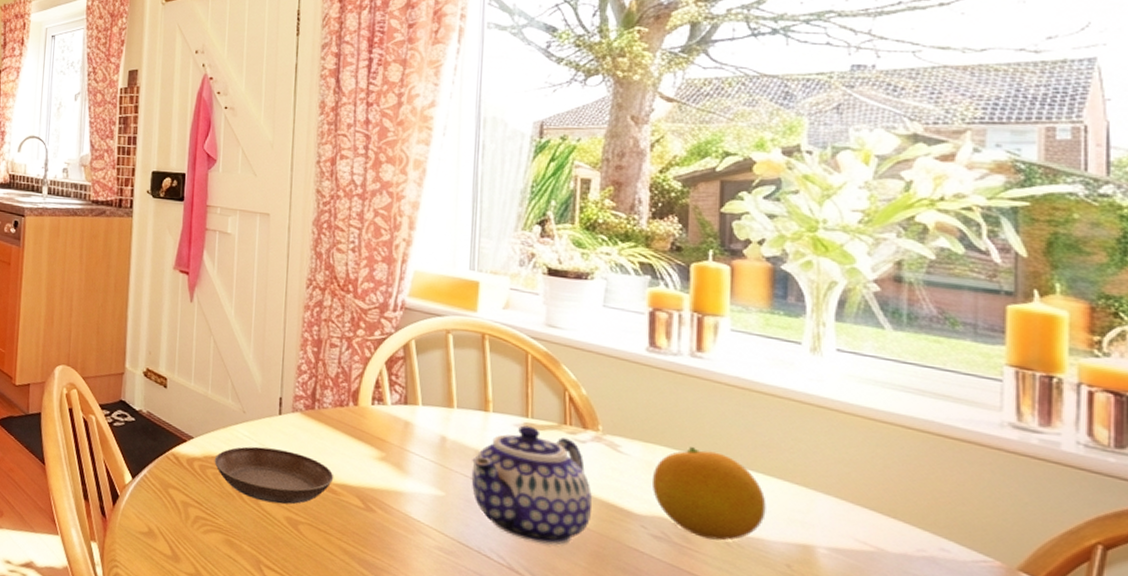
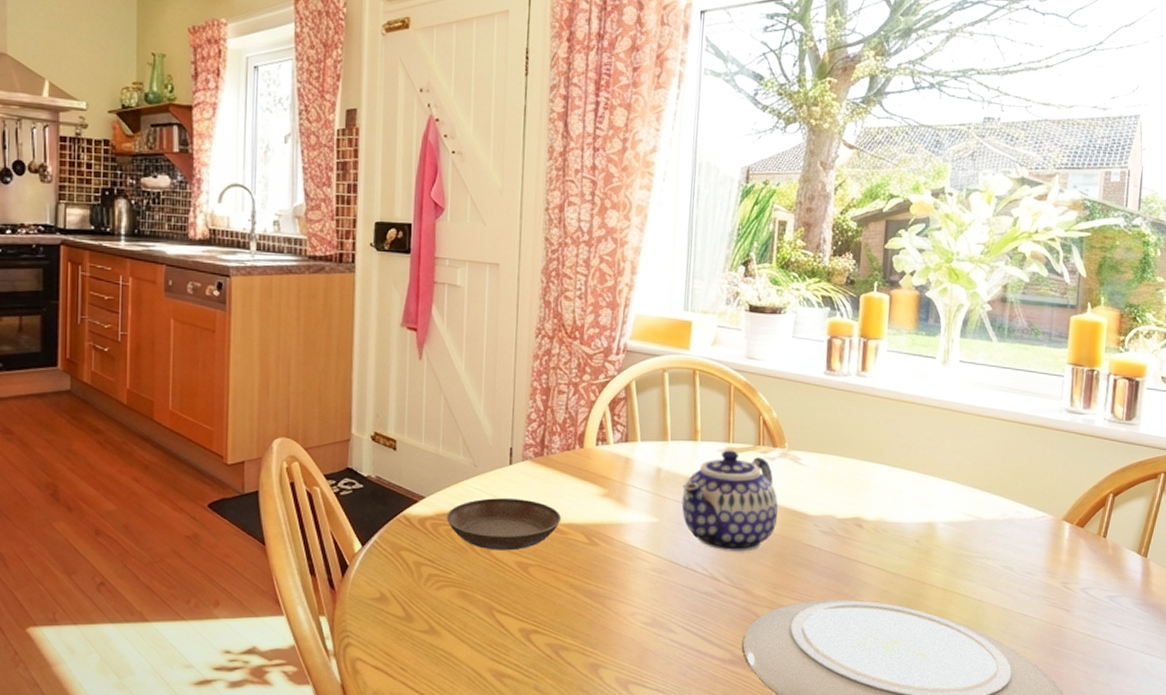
fruit: present [651,446,766,541] -> none [823,452,905,528]

